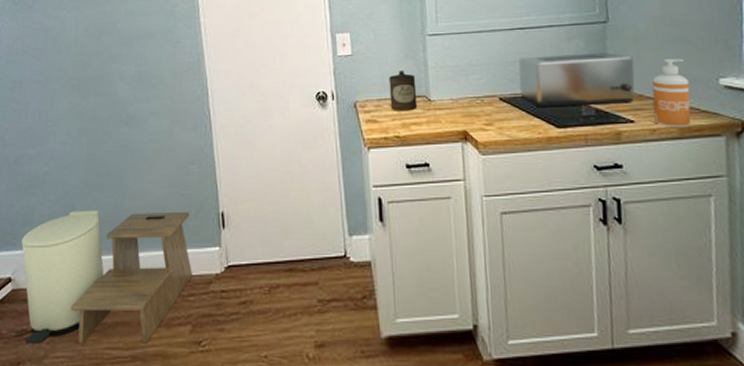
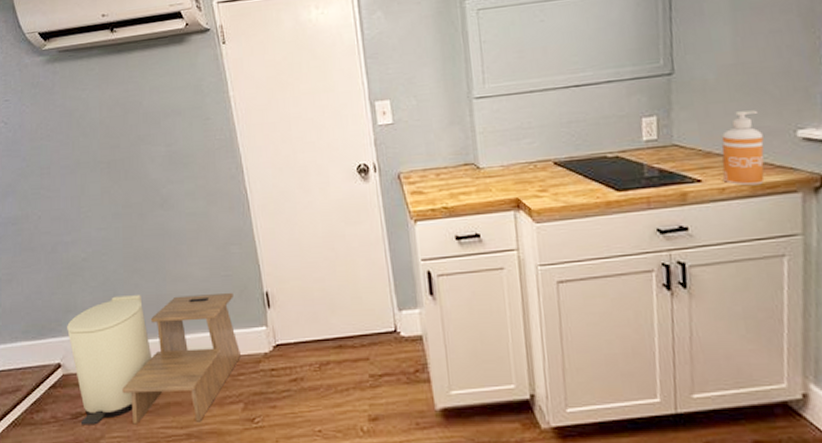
canister: present [388,70,418,113] -> none [433,137,466,182]
toaster: present [518,51,636,108] -> none [574,107,703,171]

